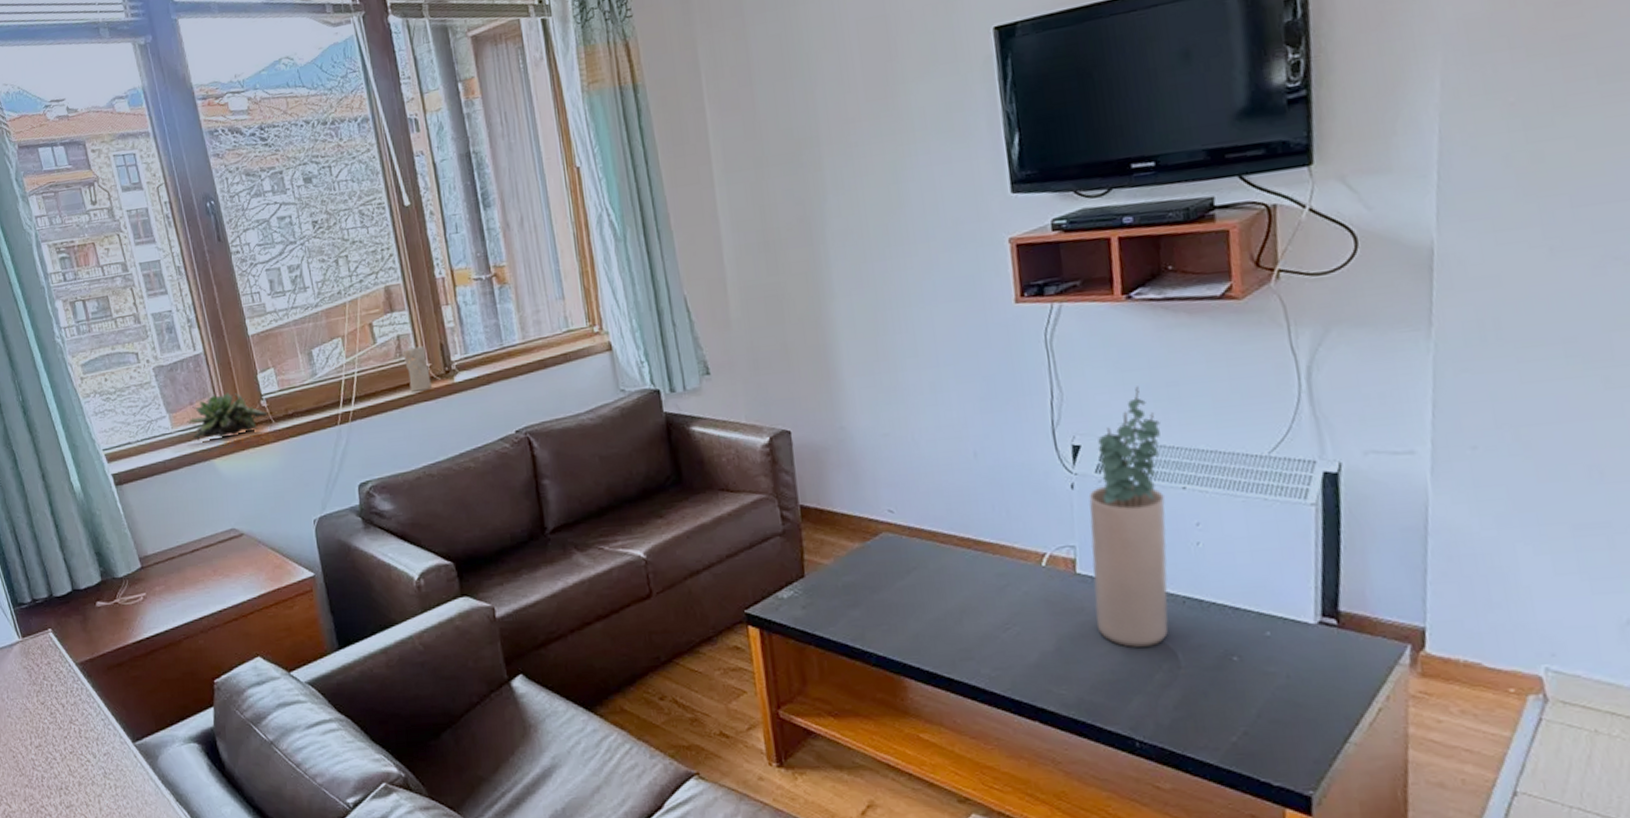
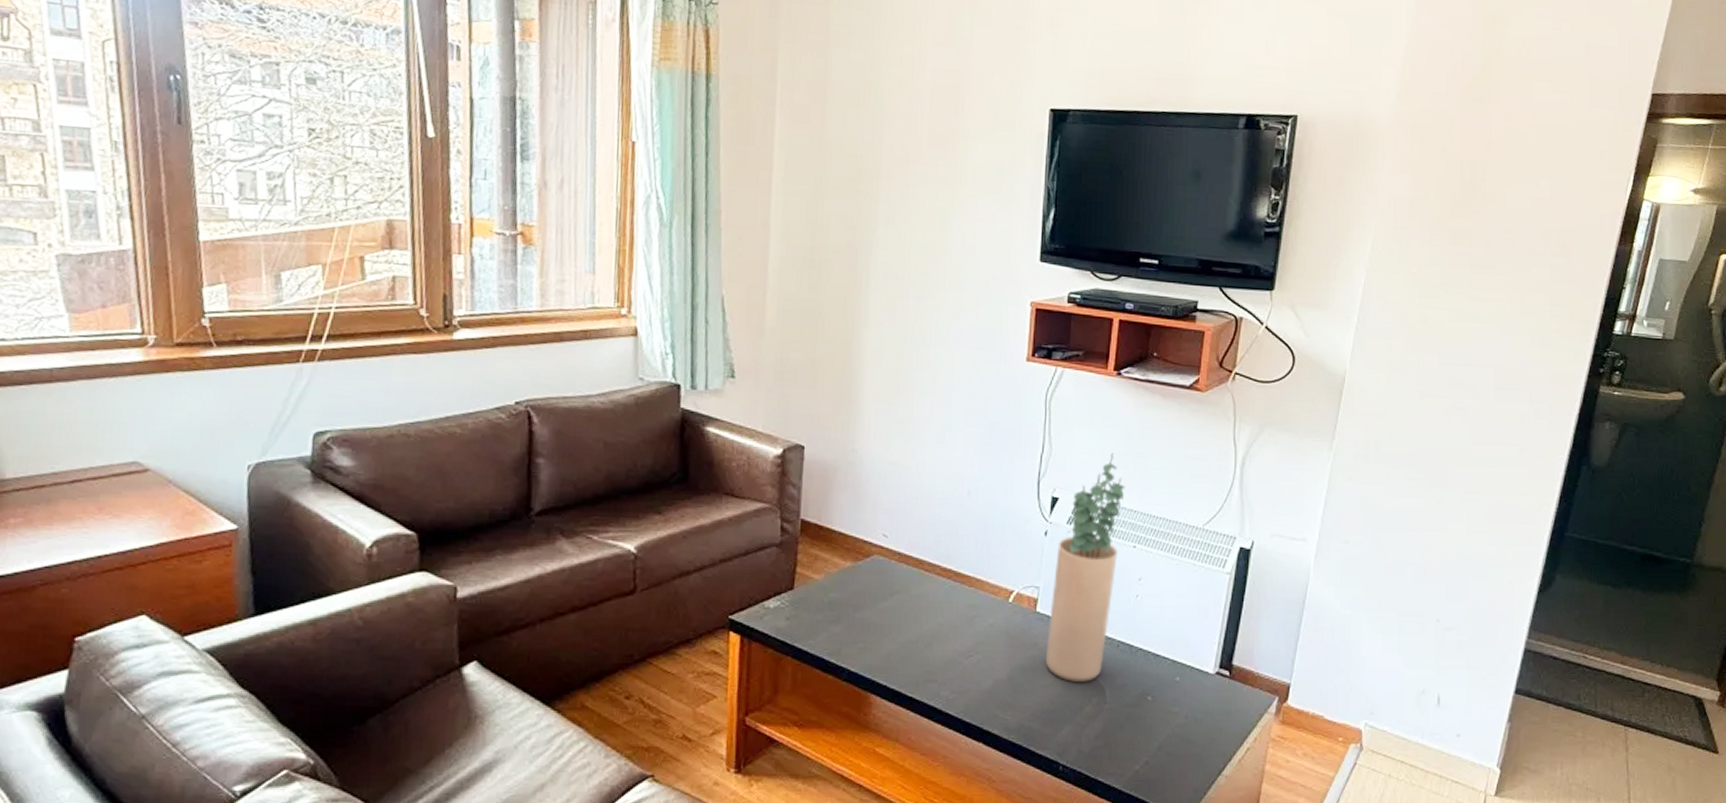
succulent plant: present [186,392,268,442] -> none [92,301,210,353]
candle: present [402,346,433,392] -> none [395,292,426,342]

